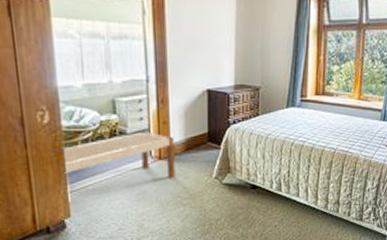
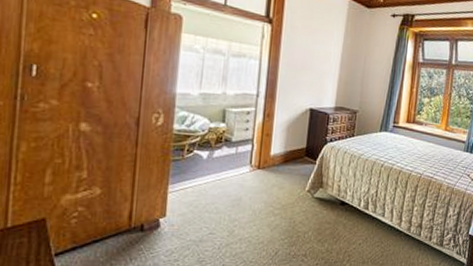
bench: present [50,132,175,224] -> none [145,141,274,222]

